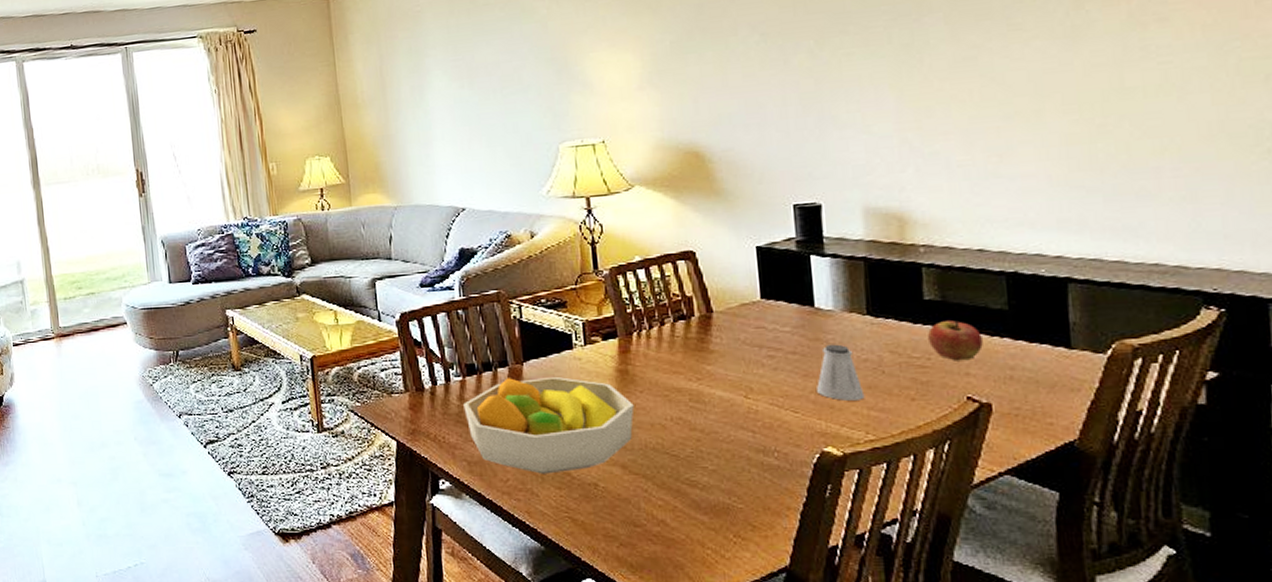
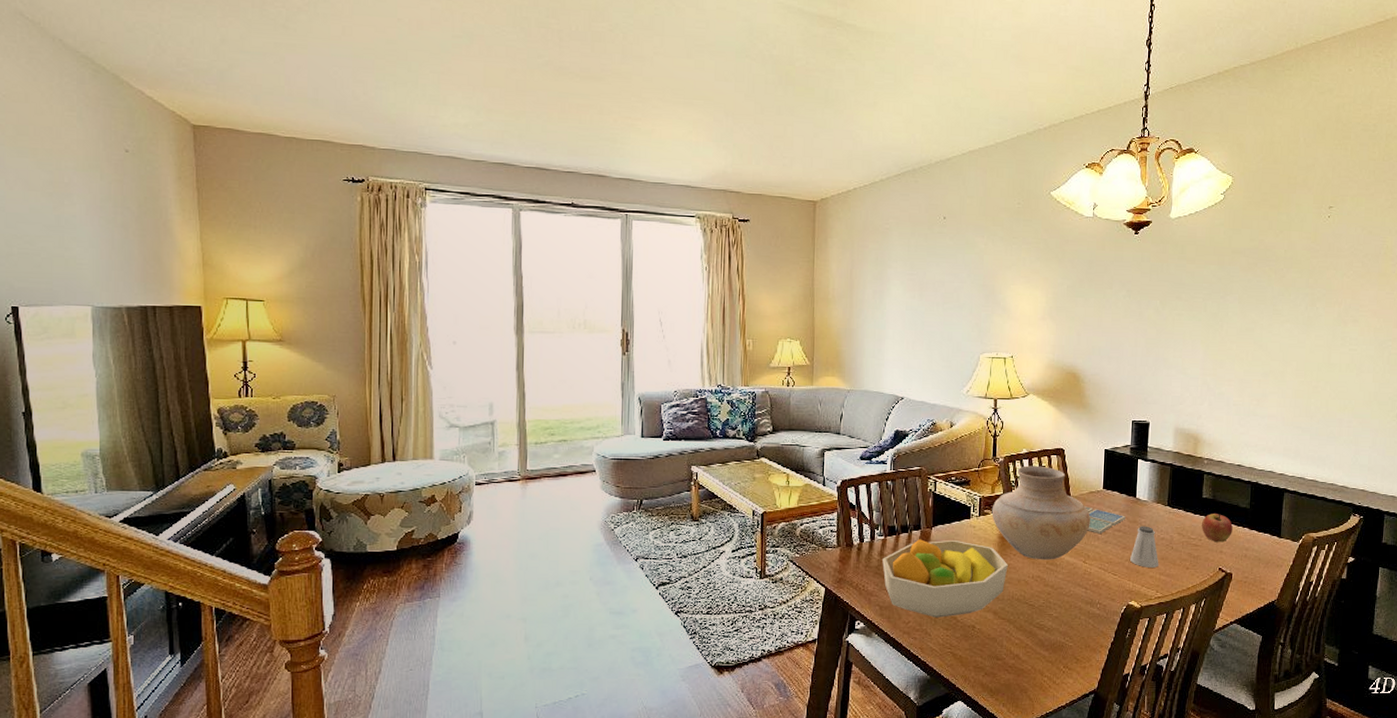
vase: none [601,275,748,397] -> present [991,465,1090,560]
drink coaster: none [737,323,802,358] -> present [1085,506,1125,533]

